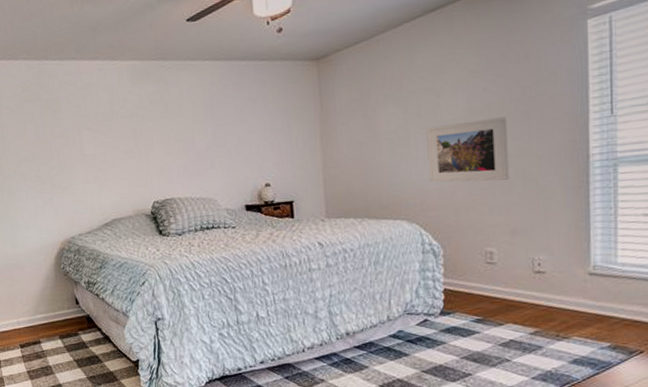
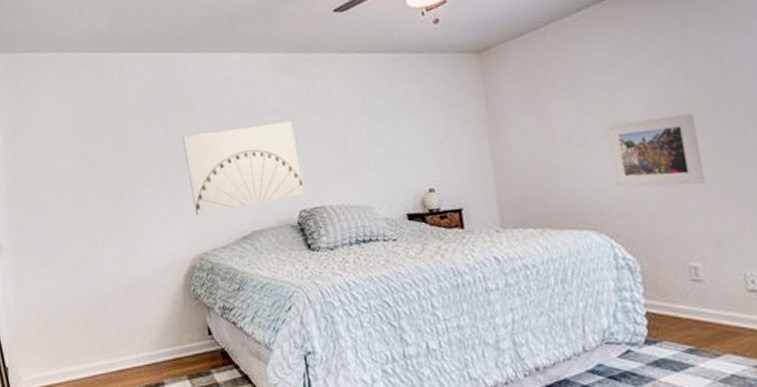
wall art: none [52,123,157,206] -> present [183,121,304,216]

